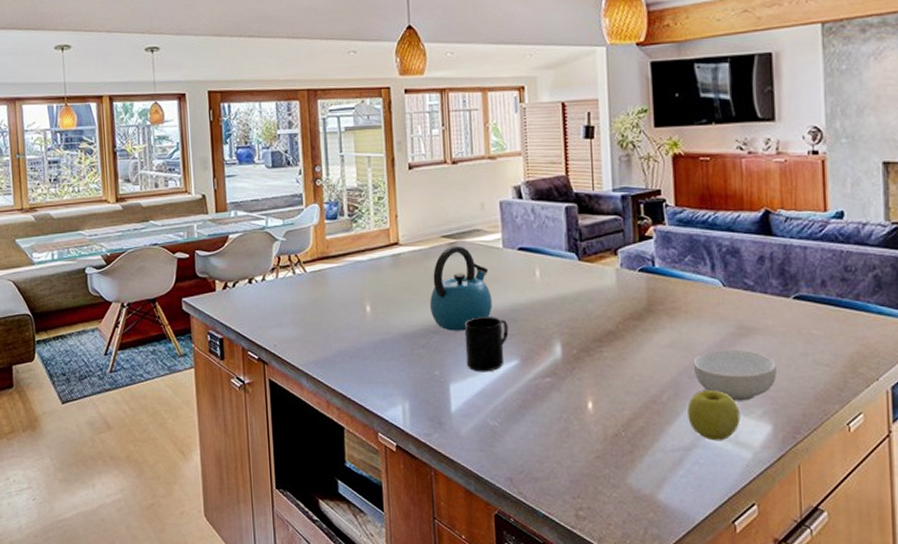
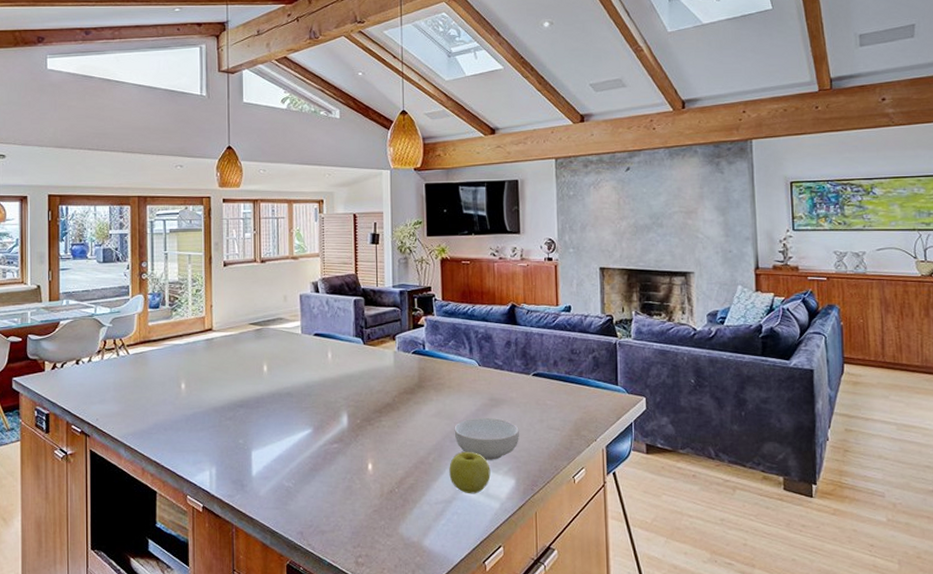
kettle: present [430,245,492,331] -> none [238,331,291,405]
mug: present [464,317,509,372] -> none [266,392,304,440]

